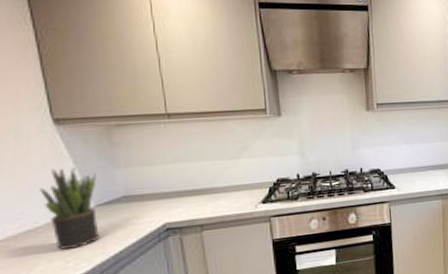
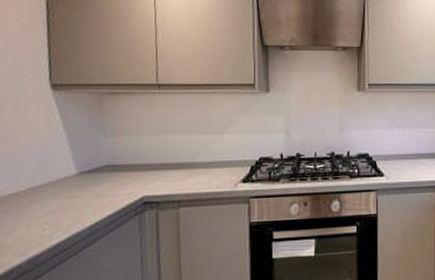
potted plant: present [40,168,100,250] -> none [29,132,83,216]

